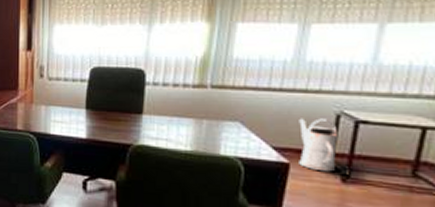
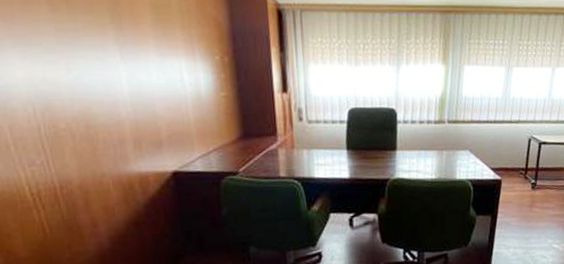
watering can: present [299,118,337,172] -> none [506,142,529,183]

